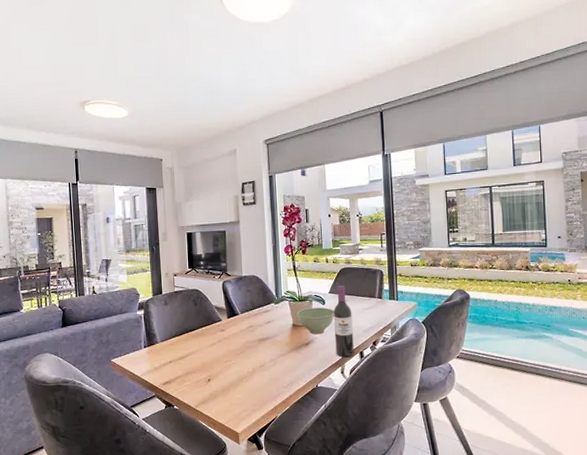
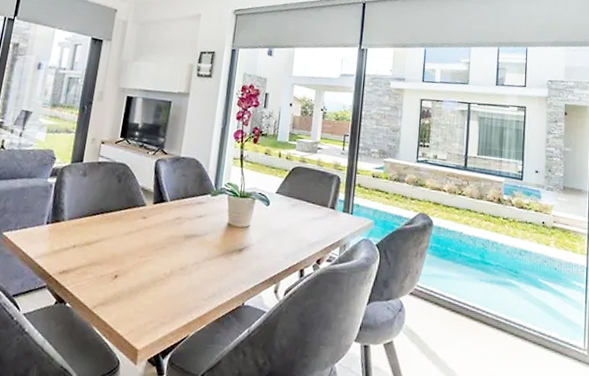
bowl: present [296,307,335,335] -> none [234,207,279,241]
wine bottle: present [333,285,354,358] -> none [272,186,299,274]

